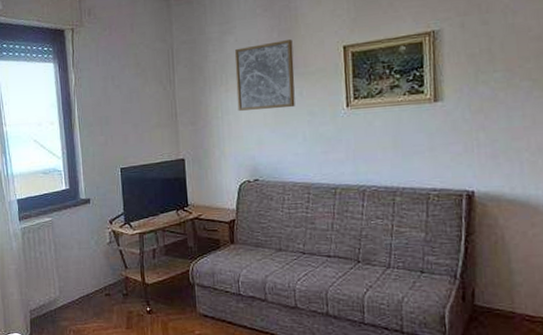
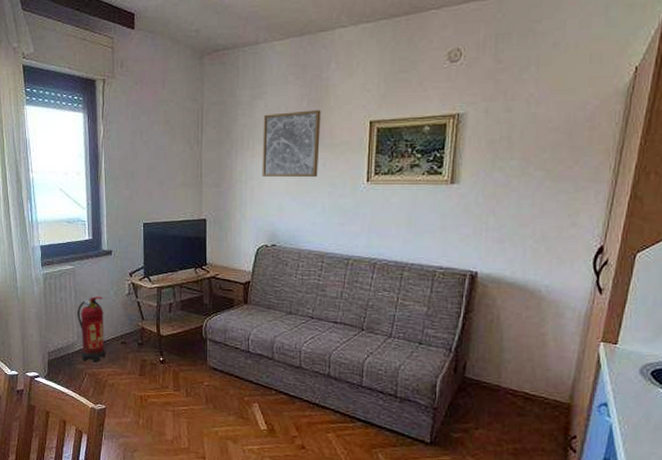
fire extinguisher: none [57,247,90,318] -> present [76,296,106,362]

